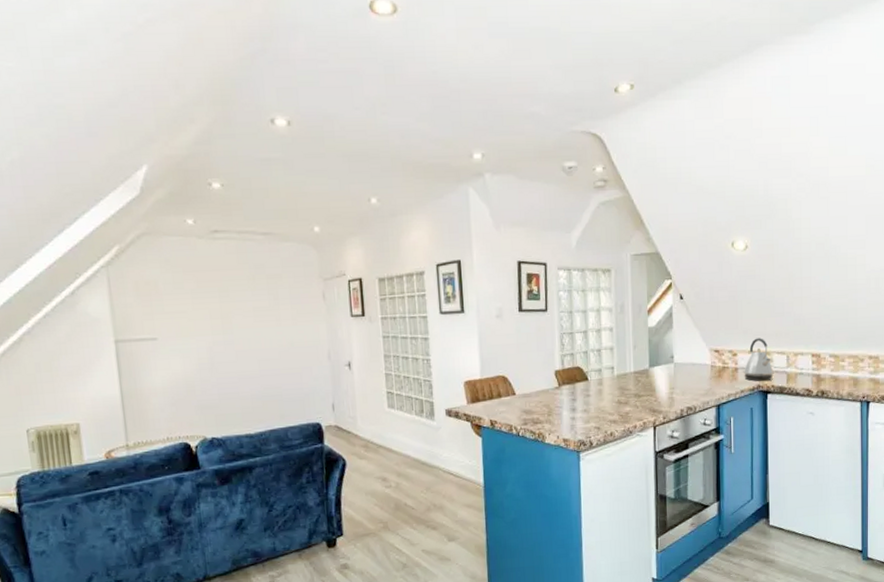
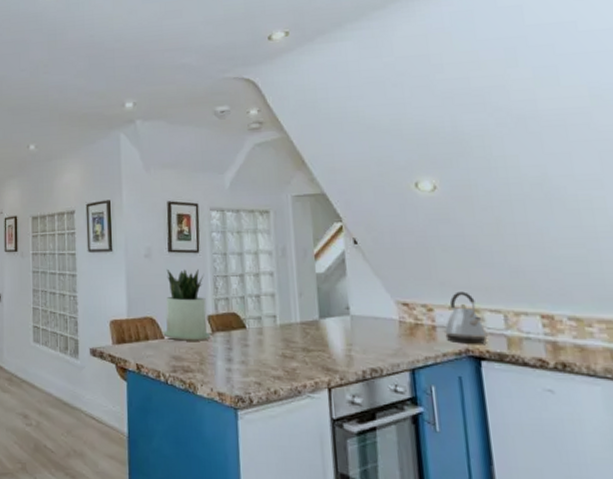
planter: none [514,328,558,396] -> present [163,269,211,341]

